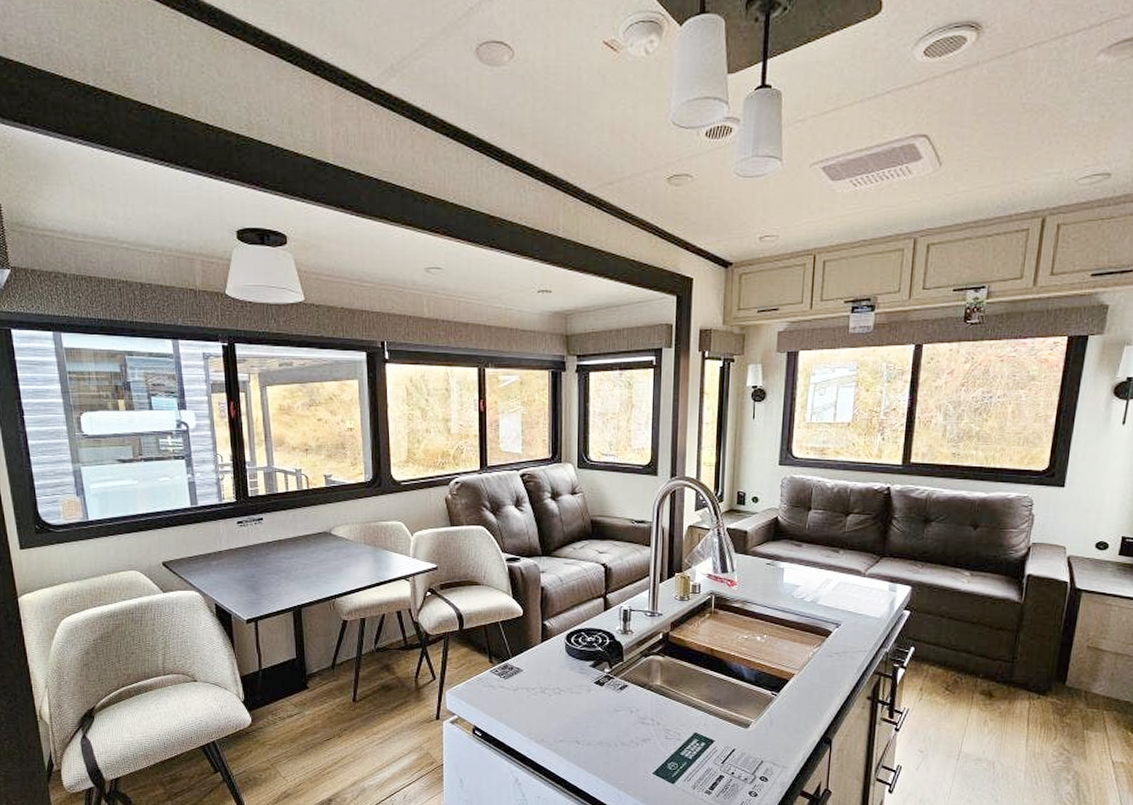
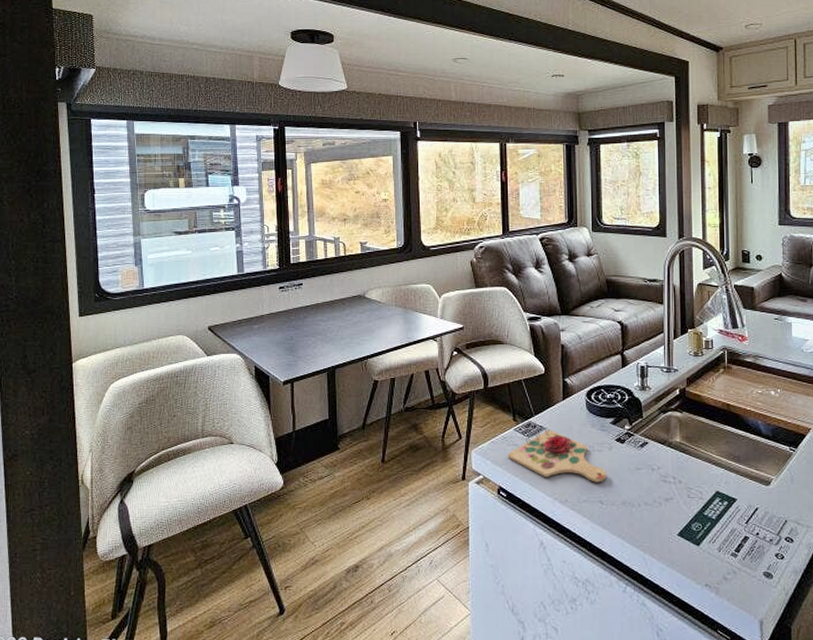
cutting board: none [484,670,584,723] -> present [508,428,606,482]

